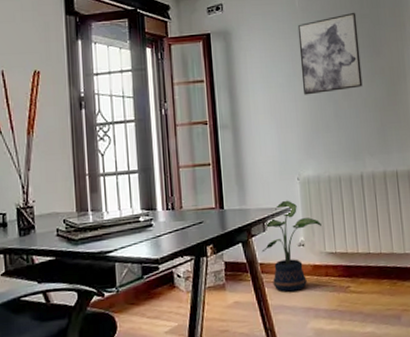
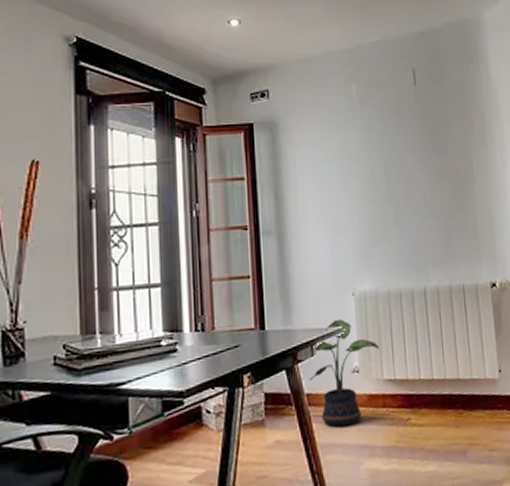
wall art: present [297,12,363,95] -> none [355,106,427,198]

